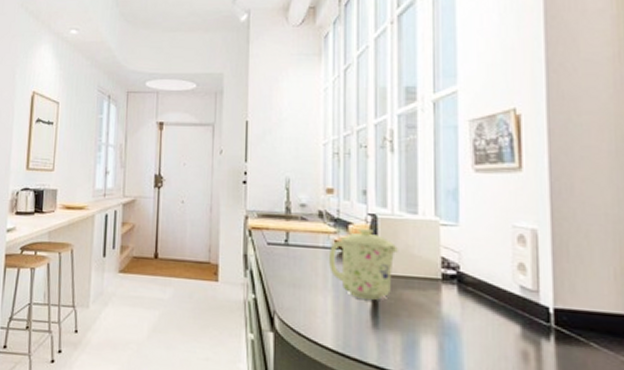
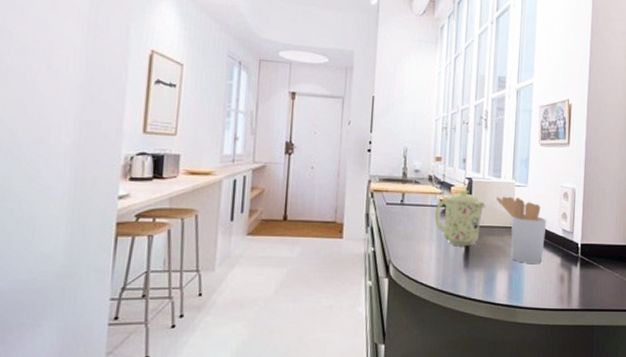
utensil holder: none [412,238,494,331] -> present [495,196,547,263]

